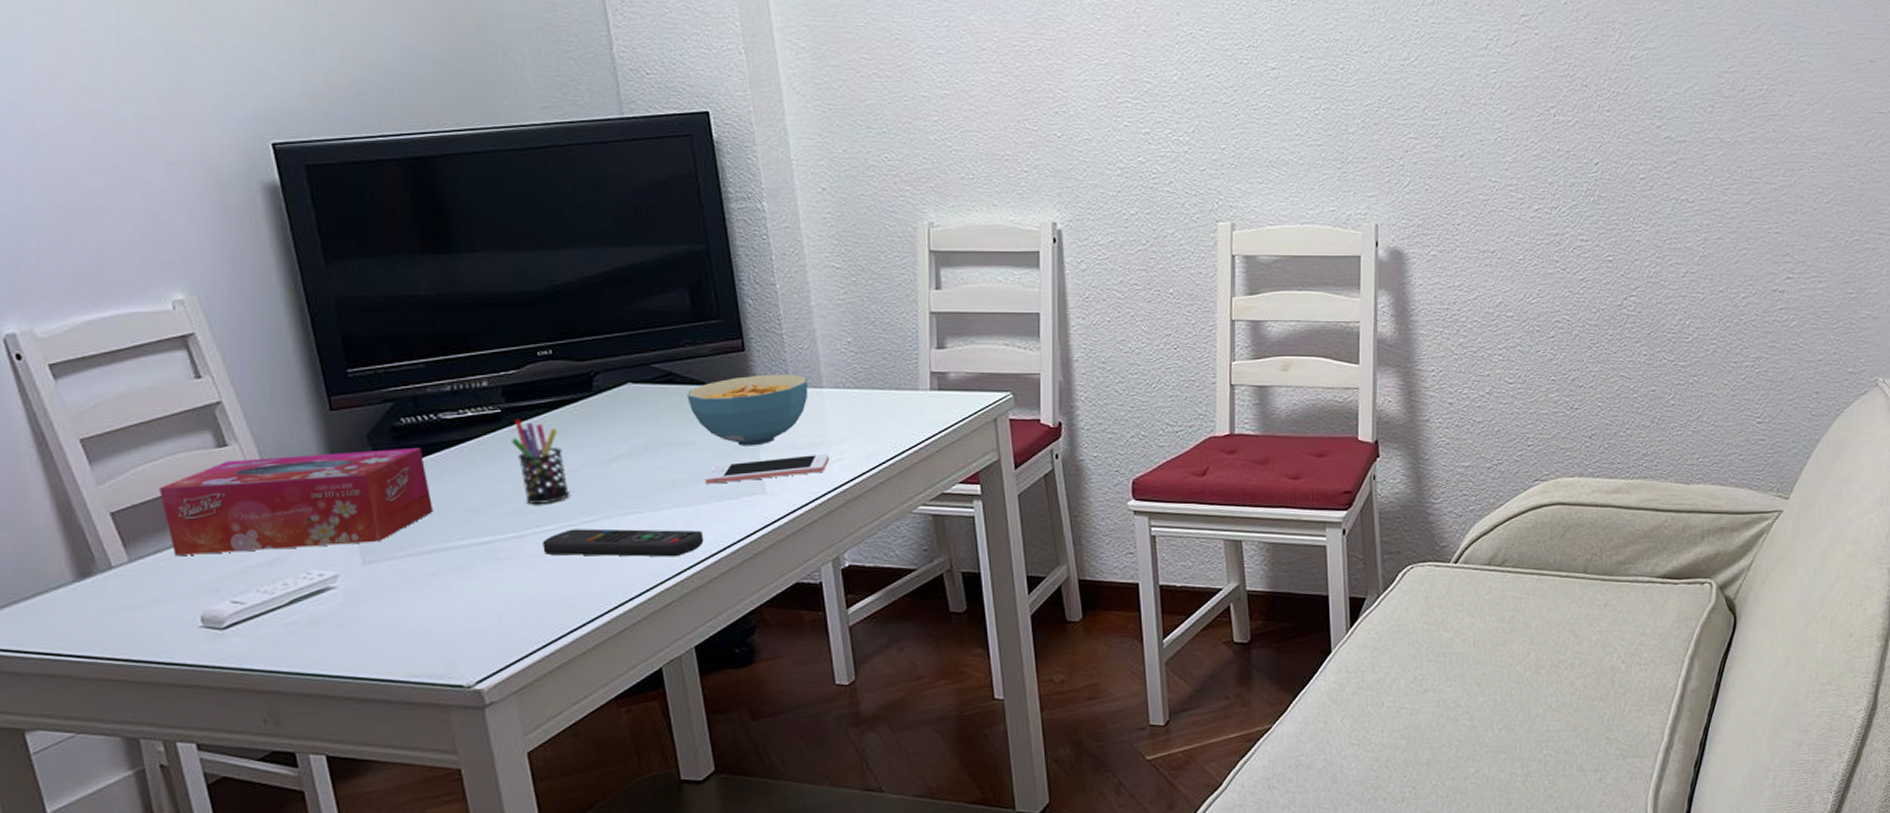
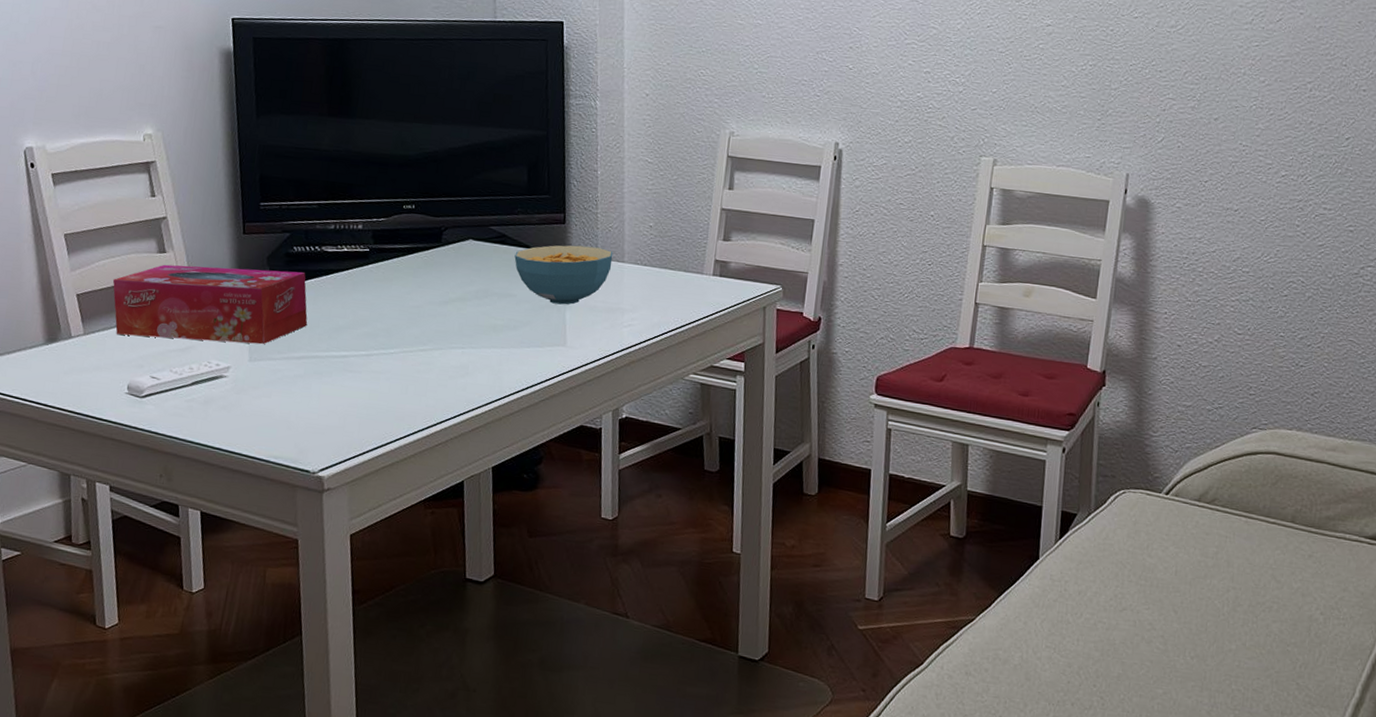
pen holder: present [510,419,570,504] -> none [373,258,413,331]
remote control: present [543,528,704,557] -> none [385,354,512,390]
cell phone: present [705,453,830,484] -> none [519,316,622,335]

